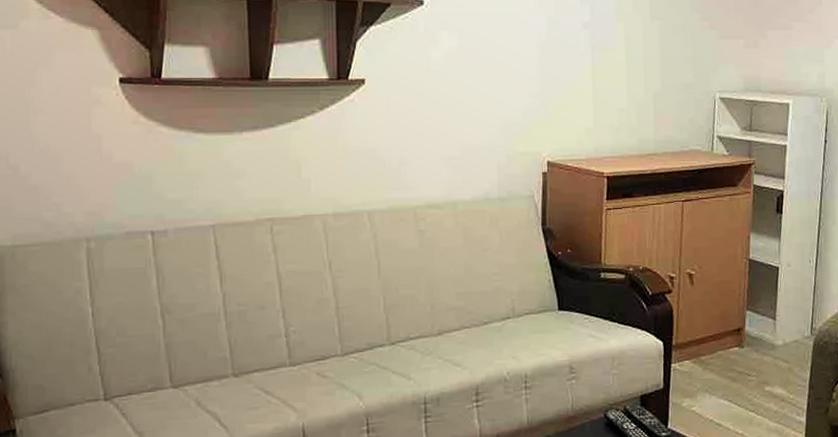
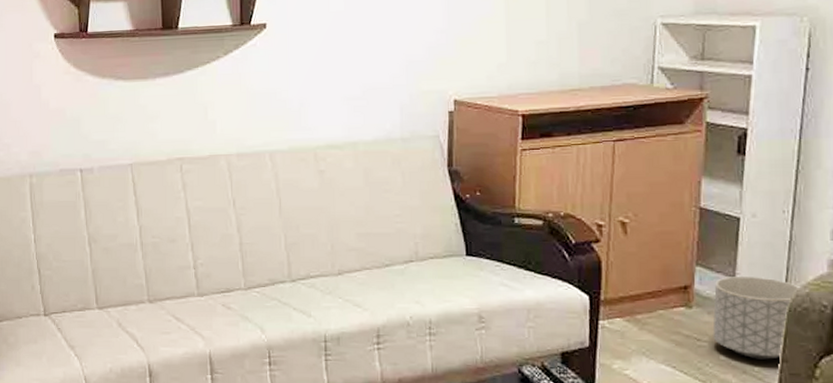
planter: none [759,317,821,388] -> present [712,277,799,360]

